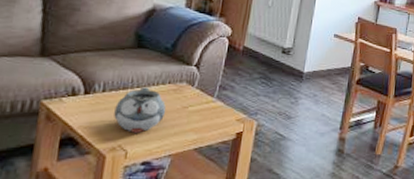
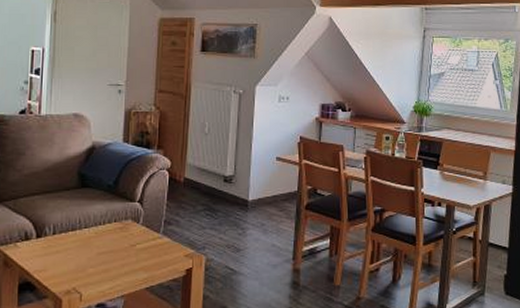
teapot: present [114,87,166,133] -> none [66,227,115,274]

